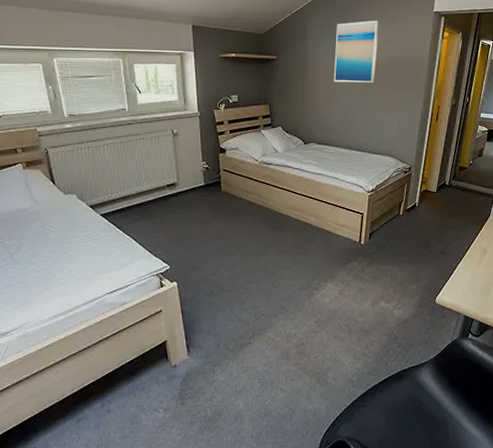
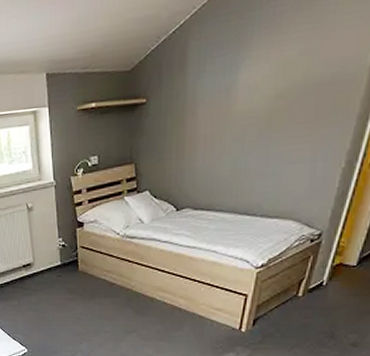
wall art: present [333,20,379,83] -> none [220,21,295,125]

